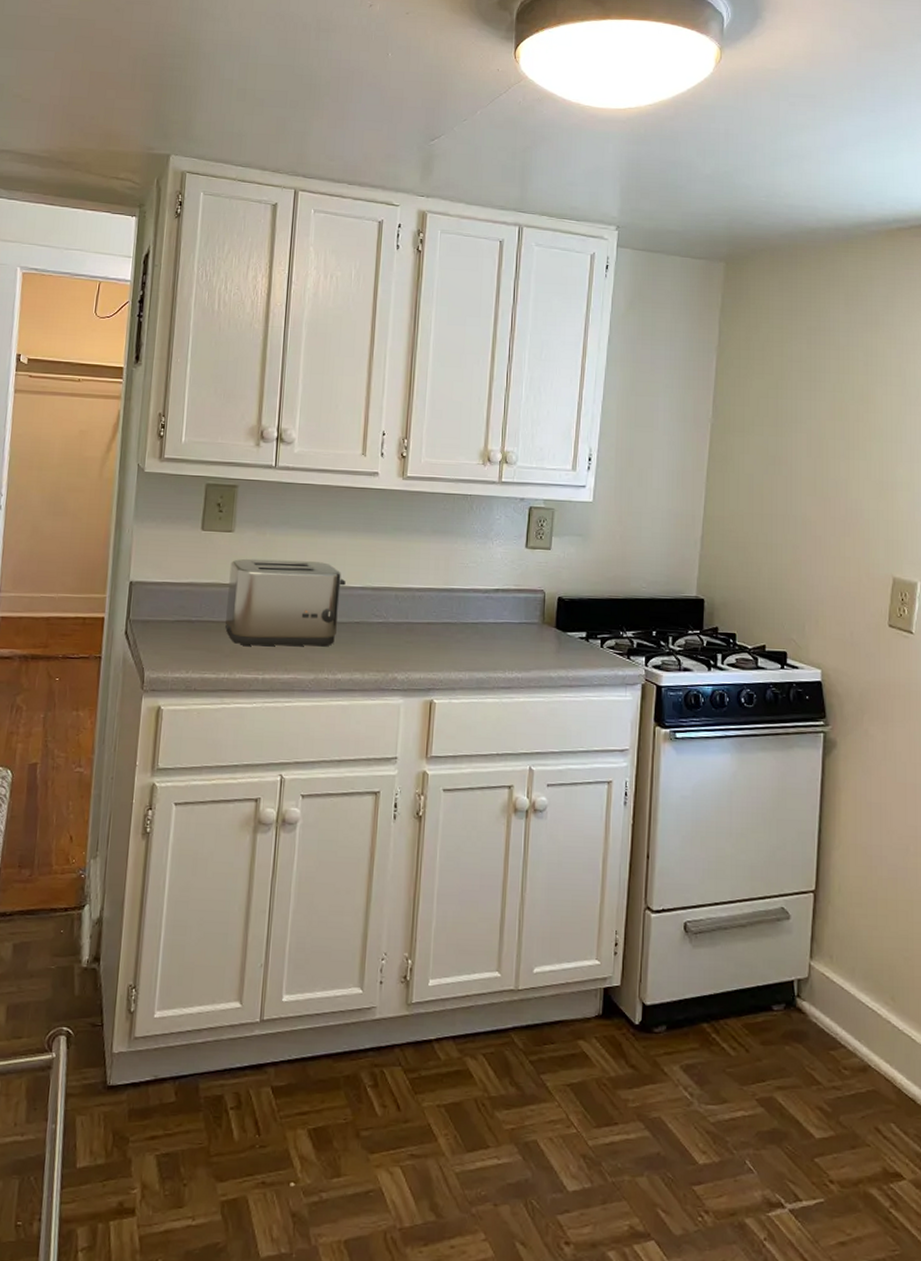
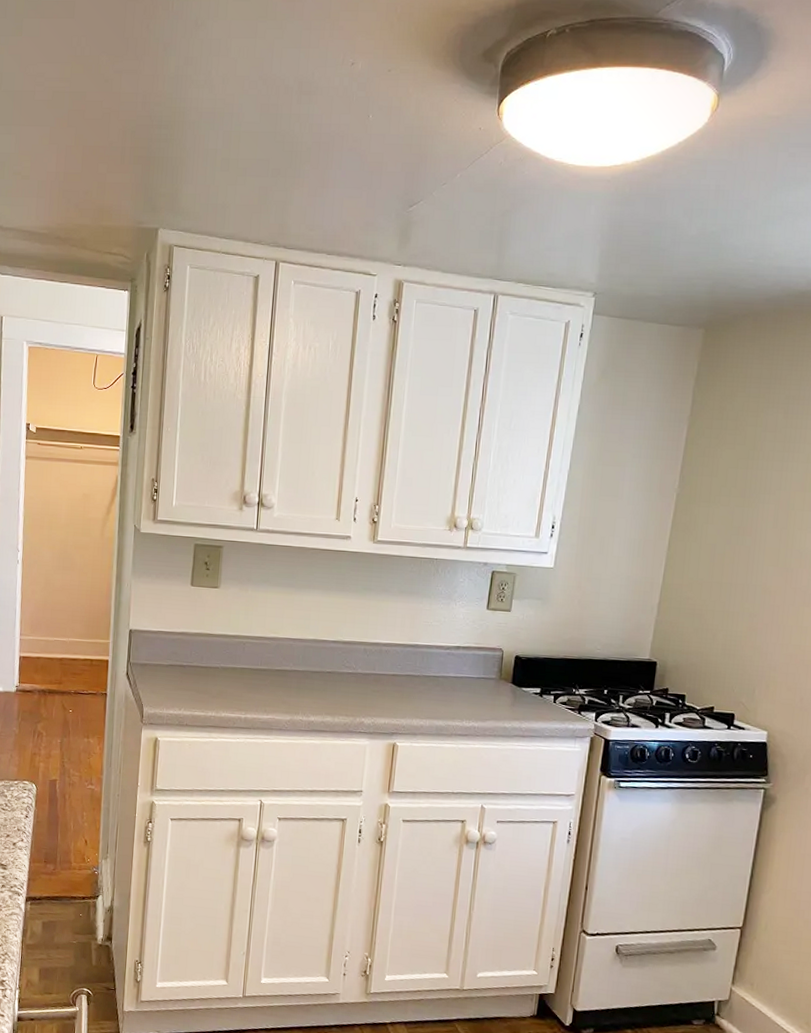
toaster: present [225,558,346,647] -> none [212,612,319,693]

